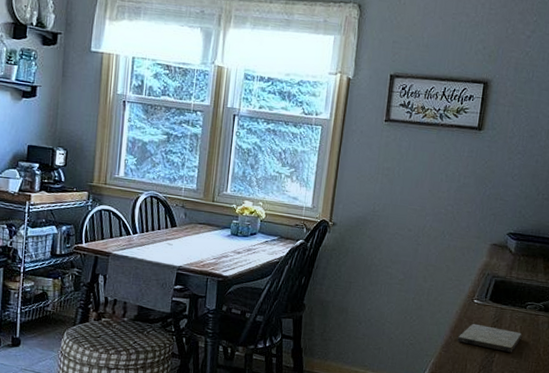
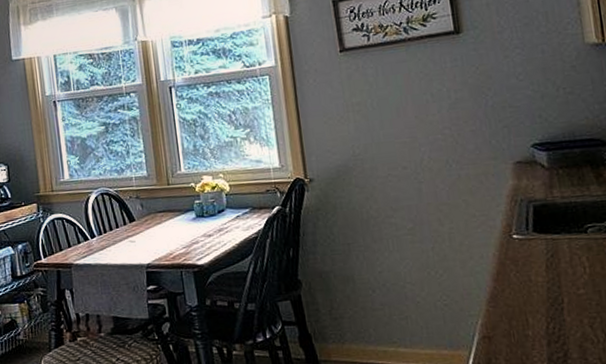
cutting board: present [458,323,522,353] -> none [506,264,594,294]

